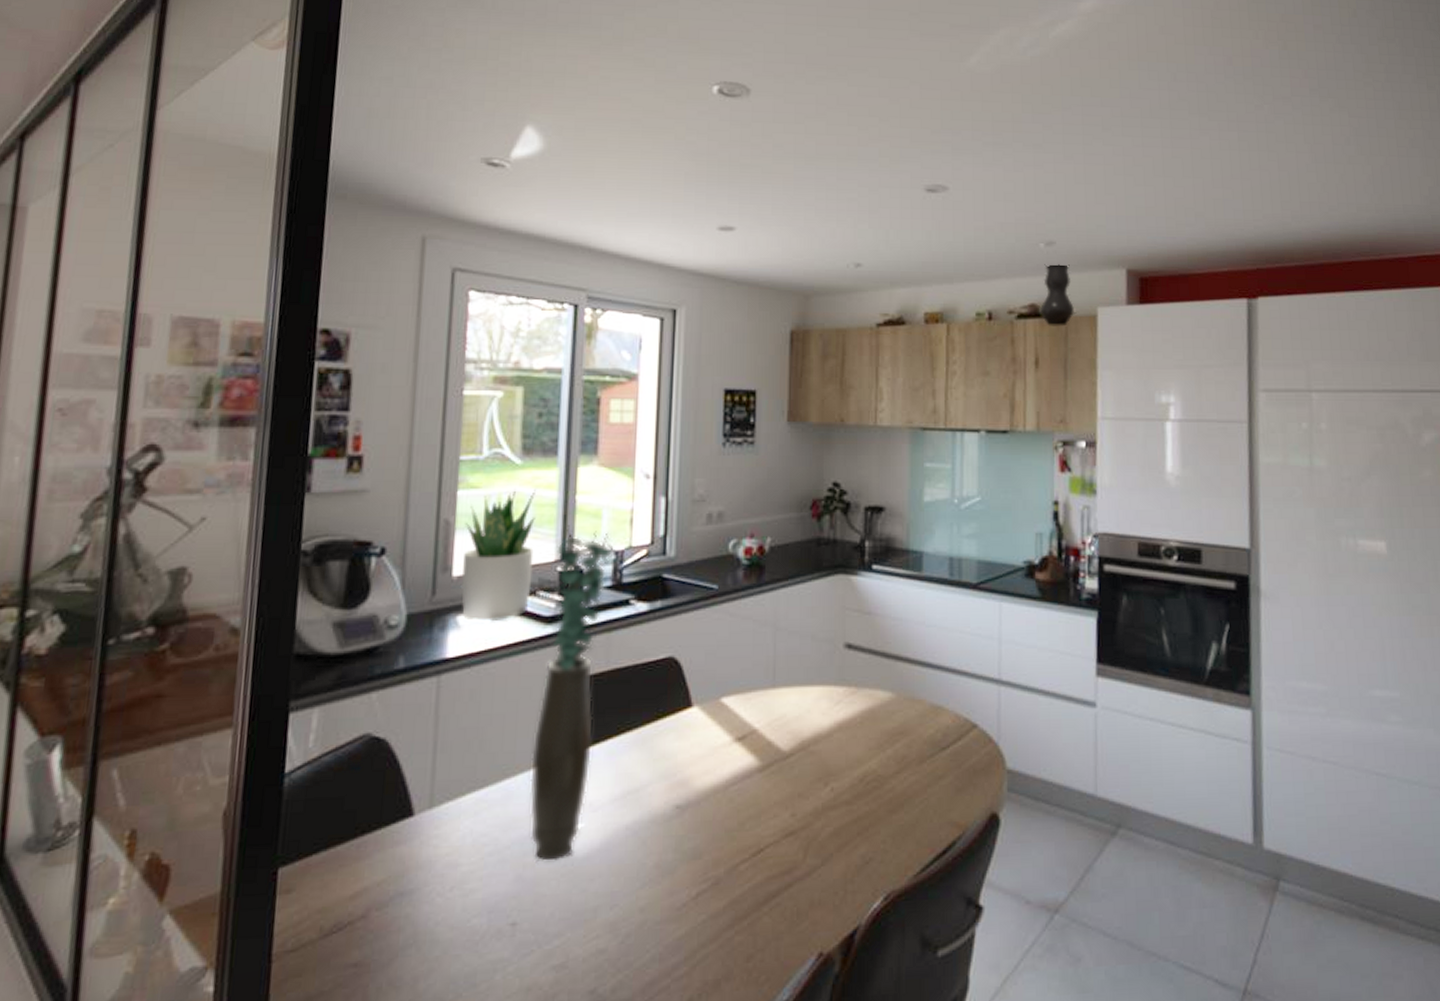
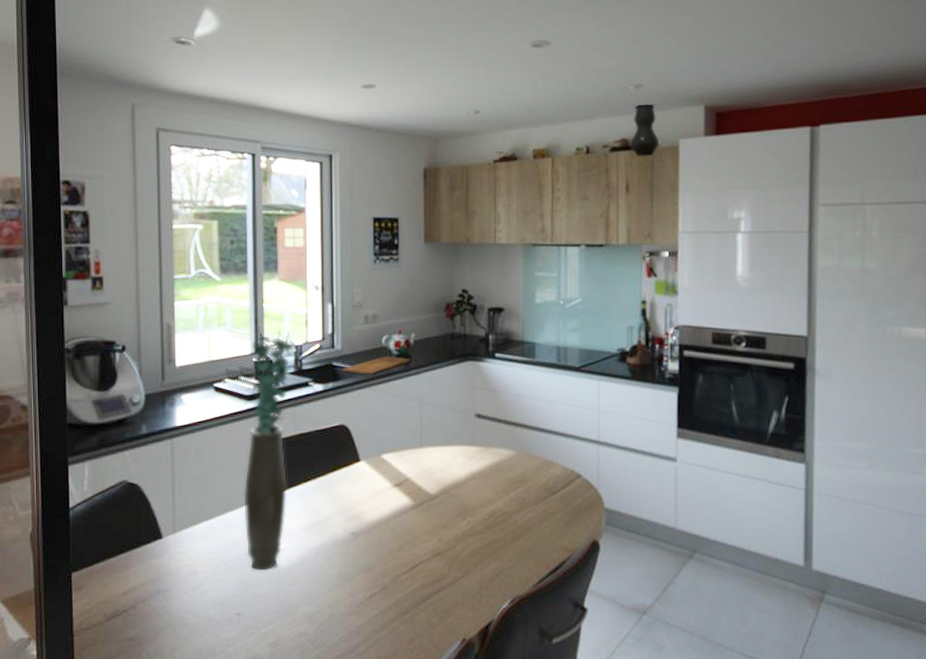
planter: present [461,490,536,621] -> none [182,300,235,399]
cutting board: none [674,566,764,592] -> present [342,356,410,376]

